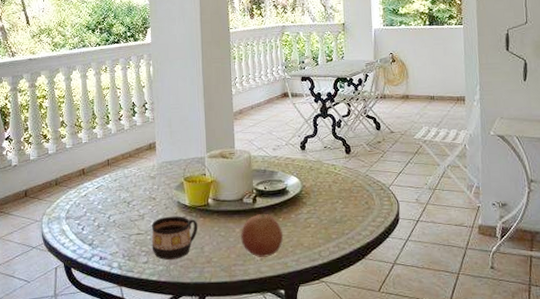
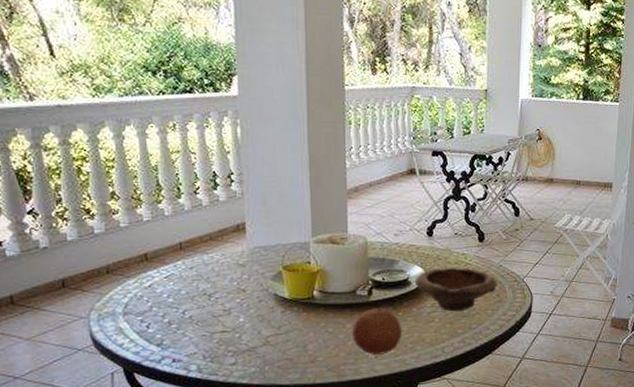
cup: present [151,216,198,260] -> none [240,310,300,360]
bowl: none [291,177,366,218] -> present [414,268,499,312]

